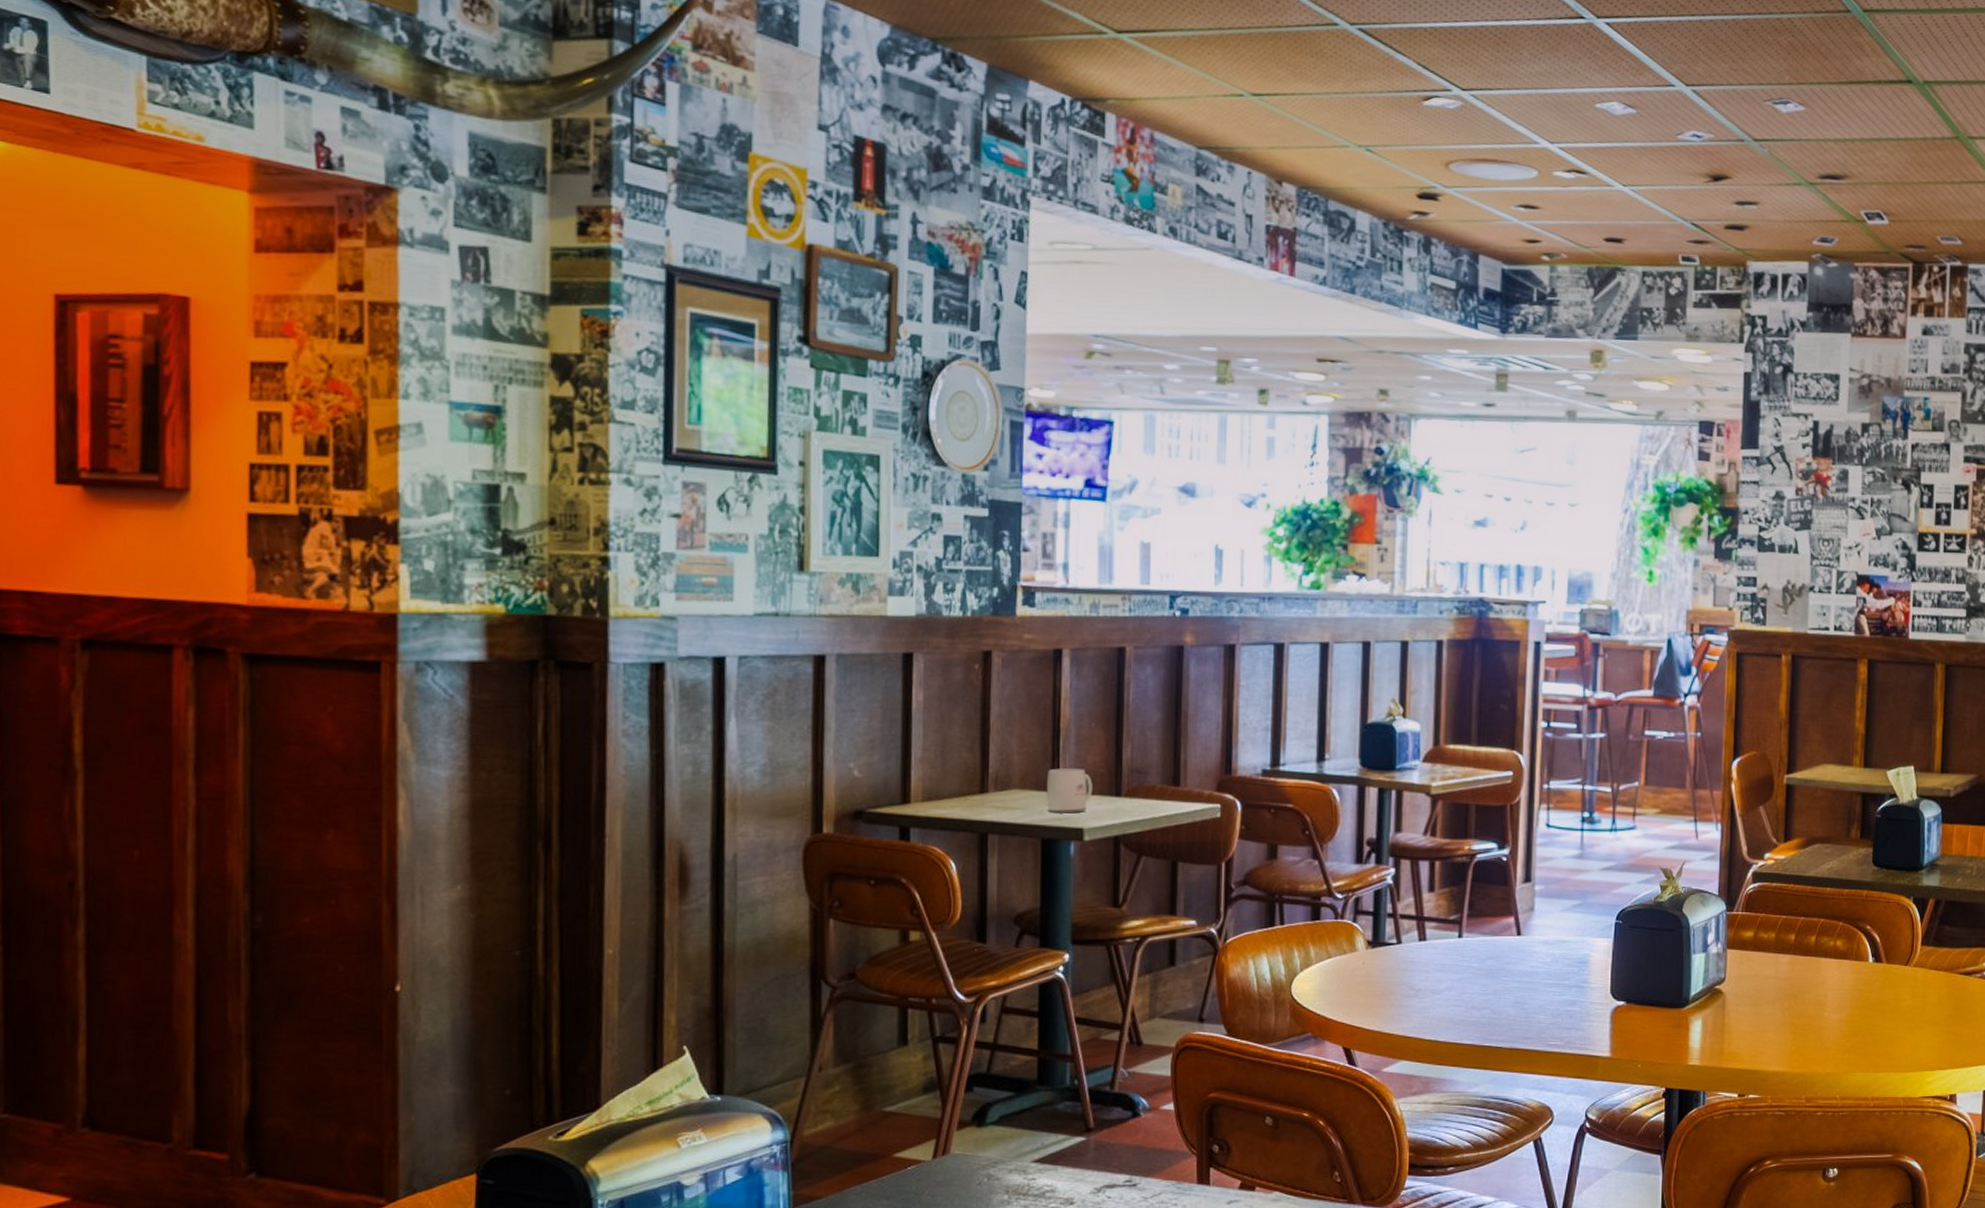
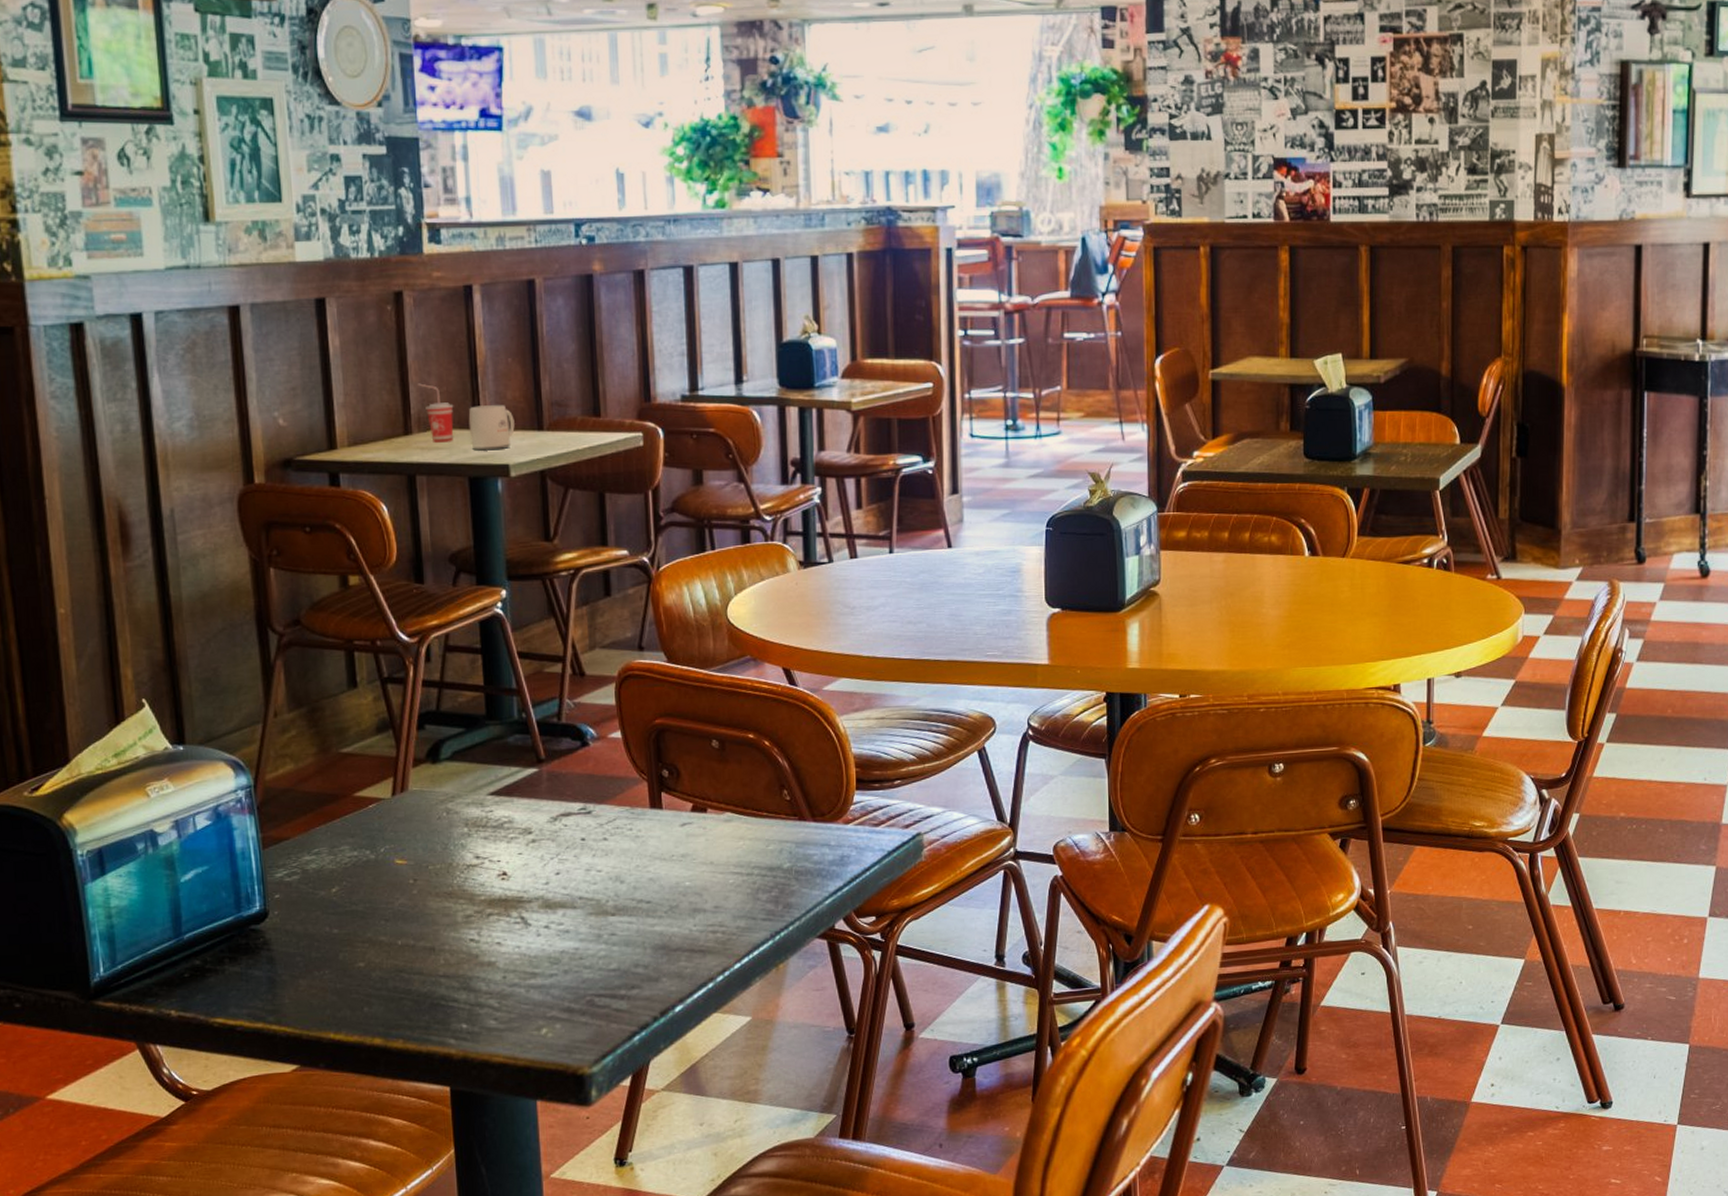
beverage cup: none [998,742,1033,804] -> present [417,383,454,444]

